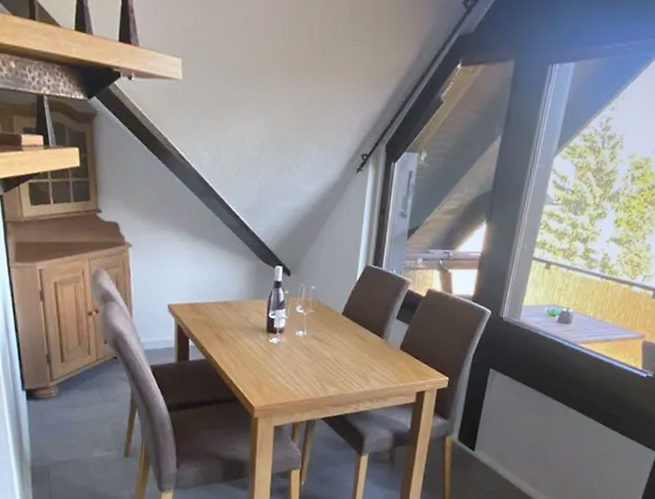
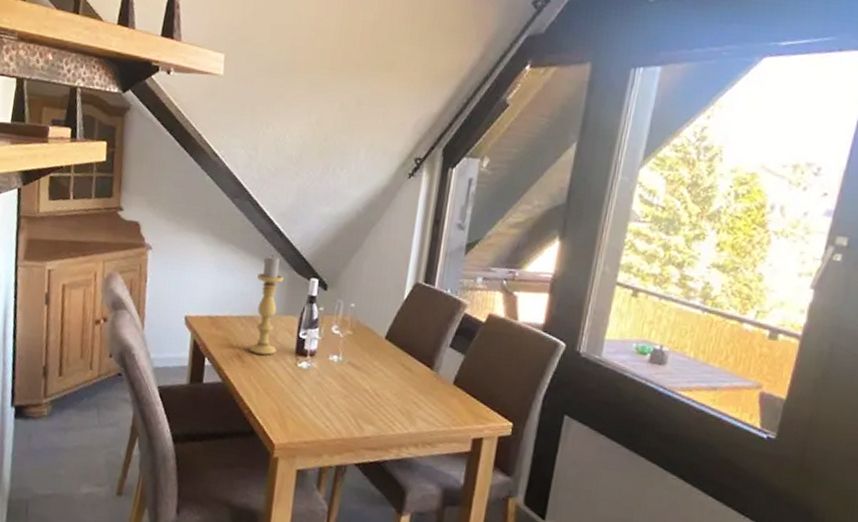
candle holder: none [226,247,252,334] -> present [249,255,284,355]

